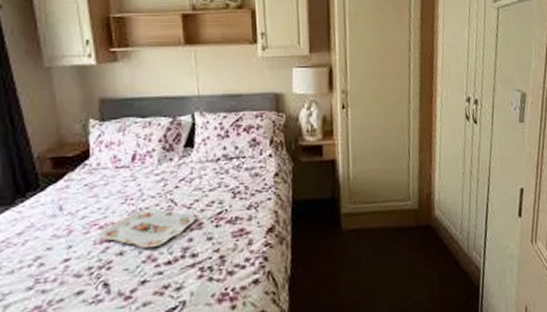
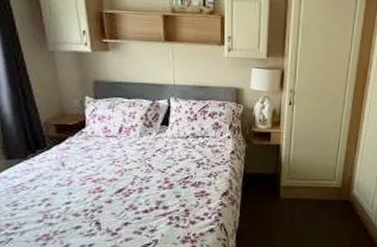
serving tray: present [99,208,196,249] -> none [93,170,168,200]

